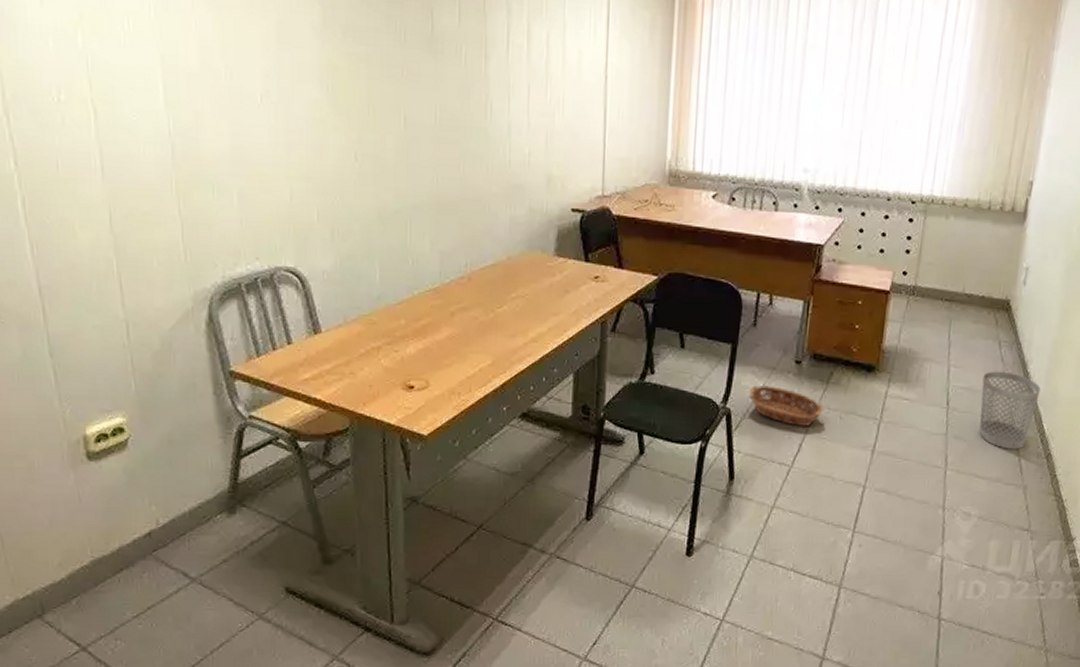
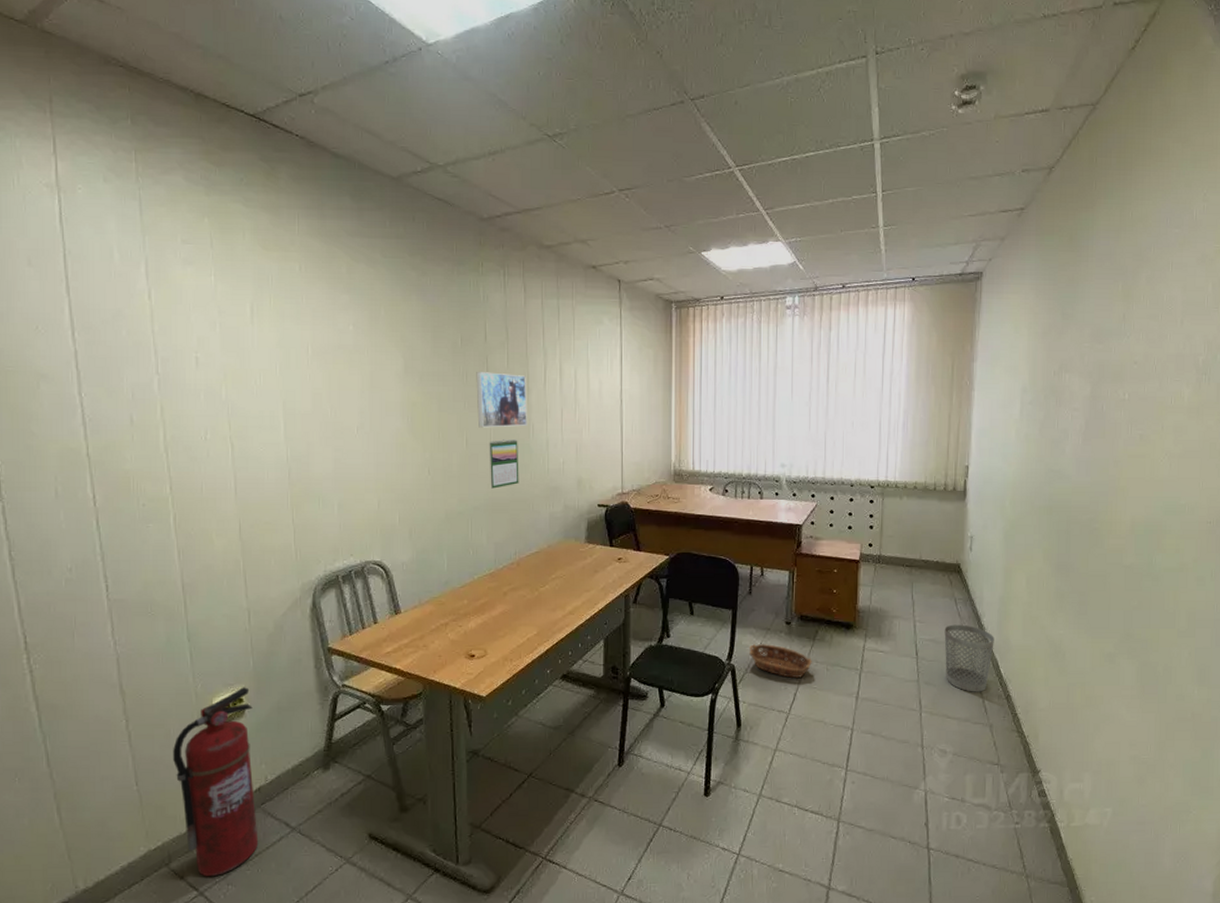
fire extinguisher: none [39,414,152,630] -> present [173,687,259,876]
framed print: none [417,29,484,105] -> present [476,372,527,428]
calendar: none [433,120,473,183] -> present [489,439,519,489]

